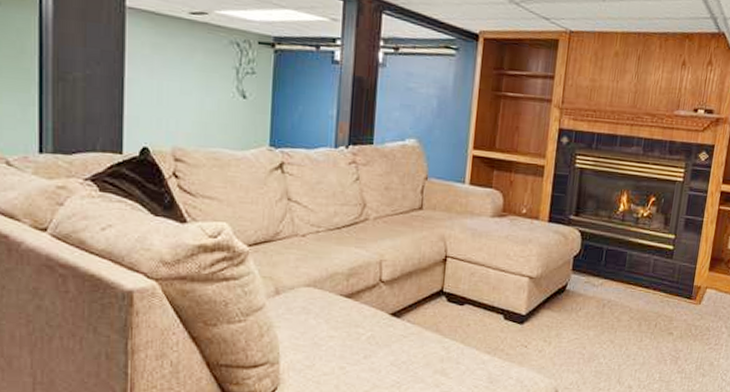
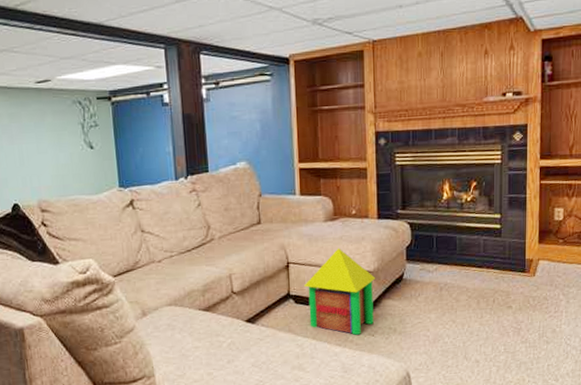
toy house: none [459,247,538,344] -> present [303,248,376,335]

